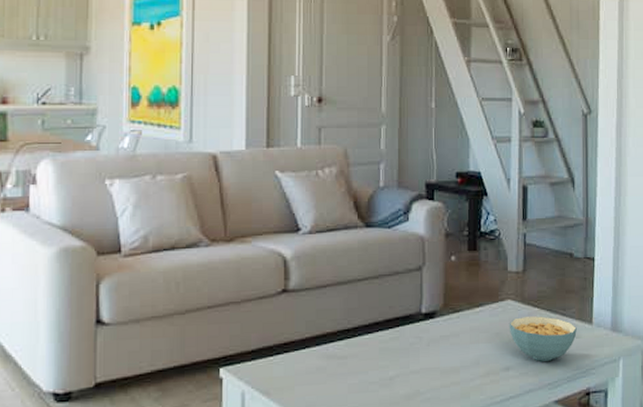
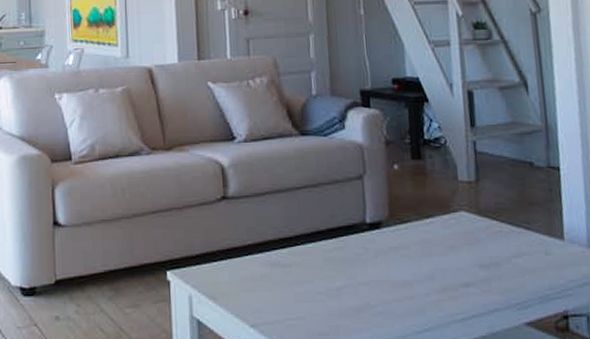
cereal bowl: present [509,316,577,361] -> none [464,230,546,279]

